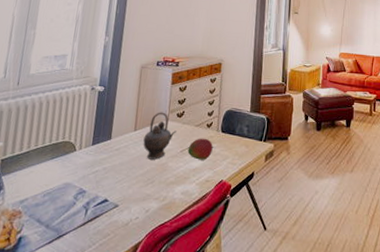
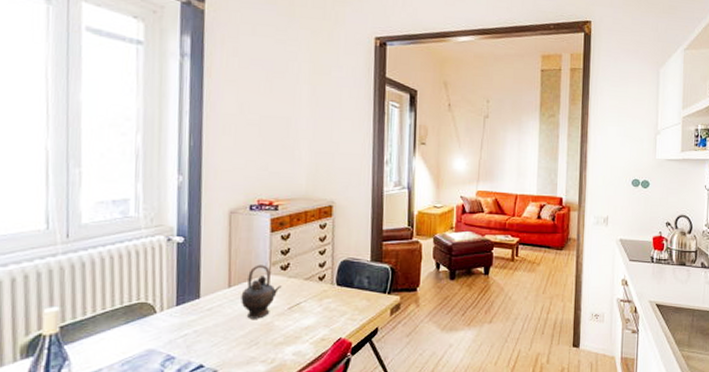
fruit: present [187,138,214,160] -> none [297,292,329,317]

